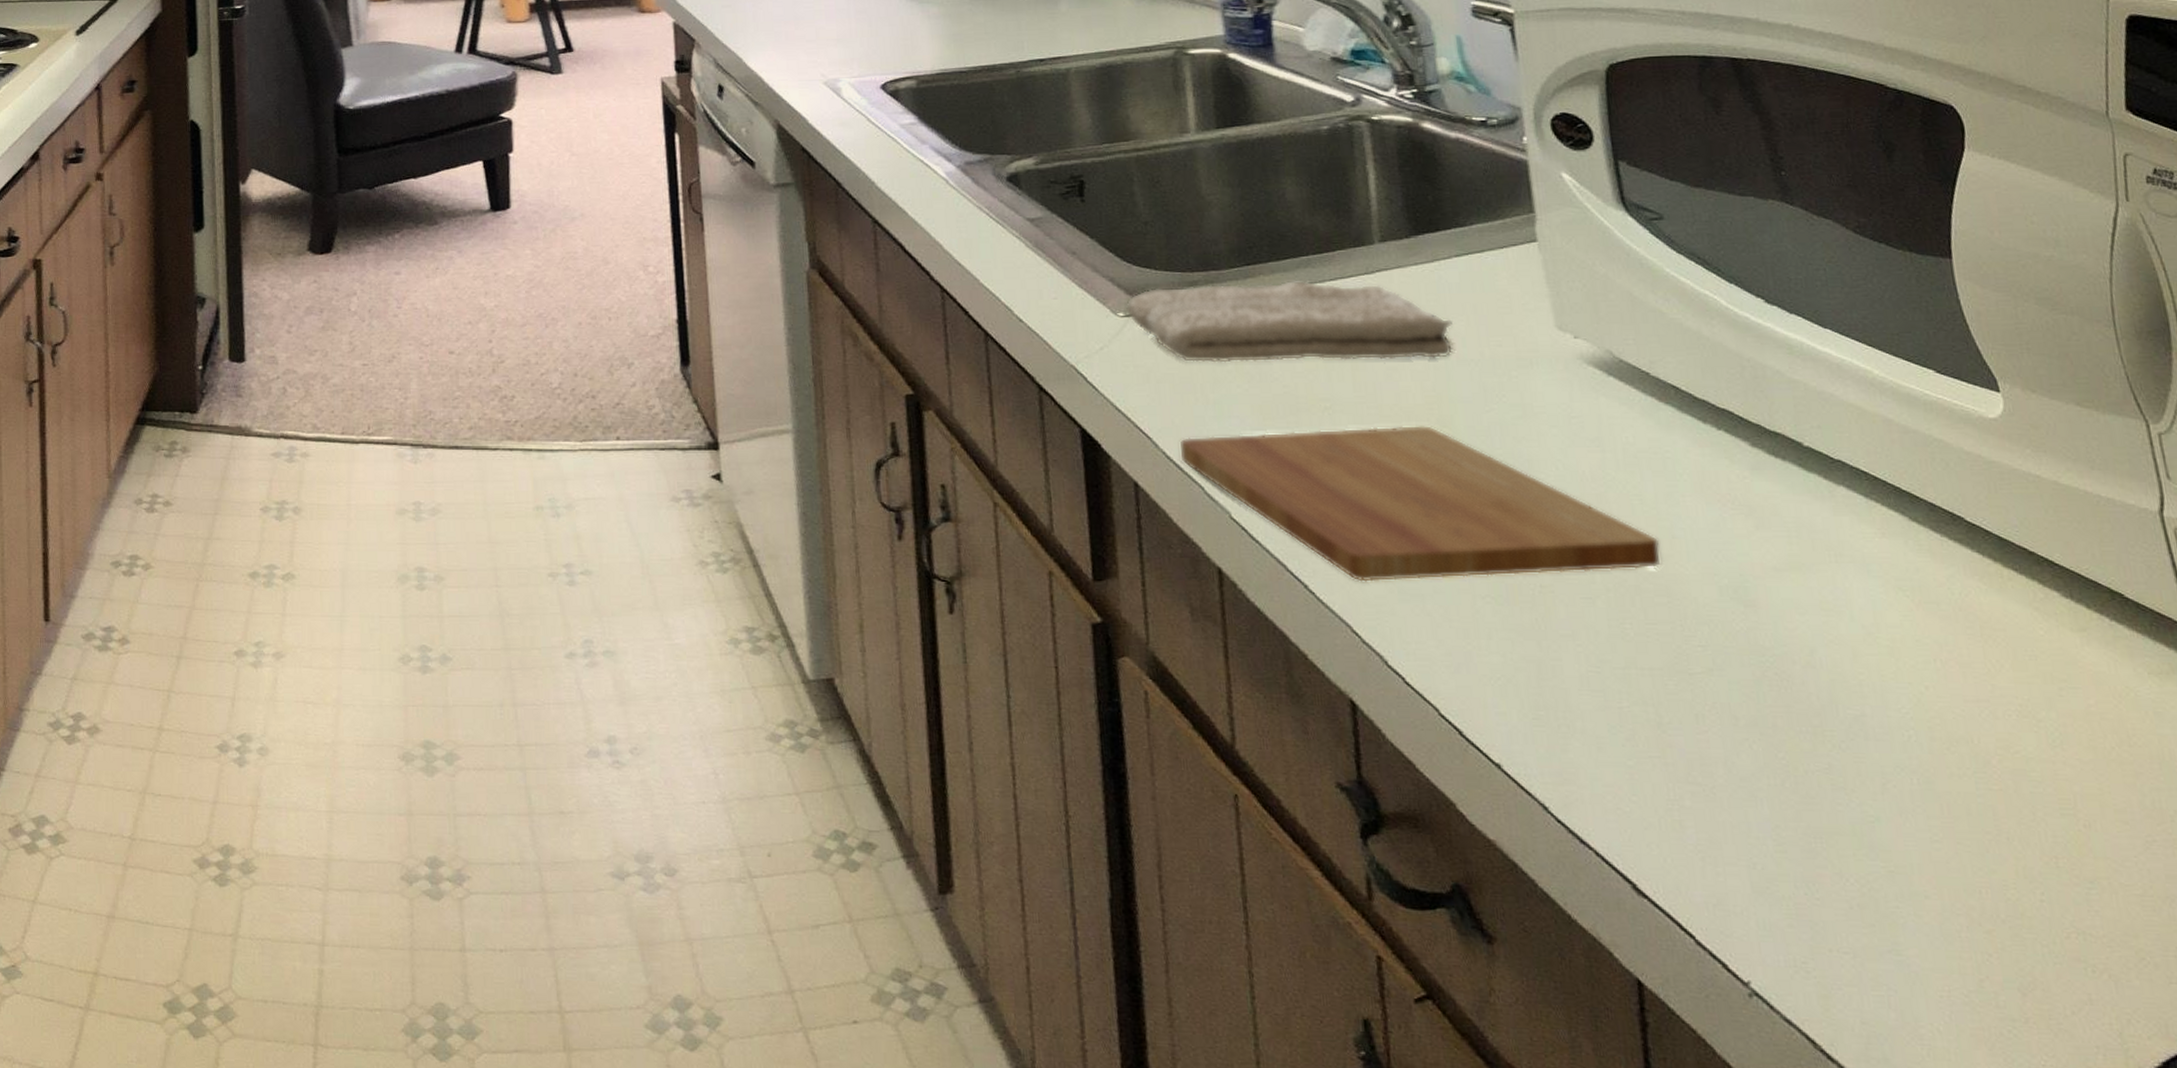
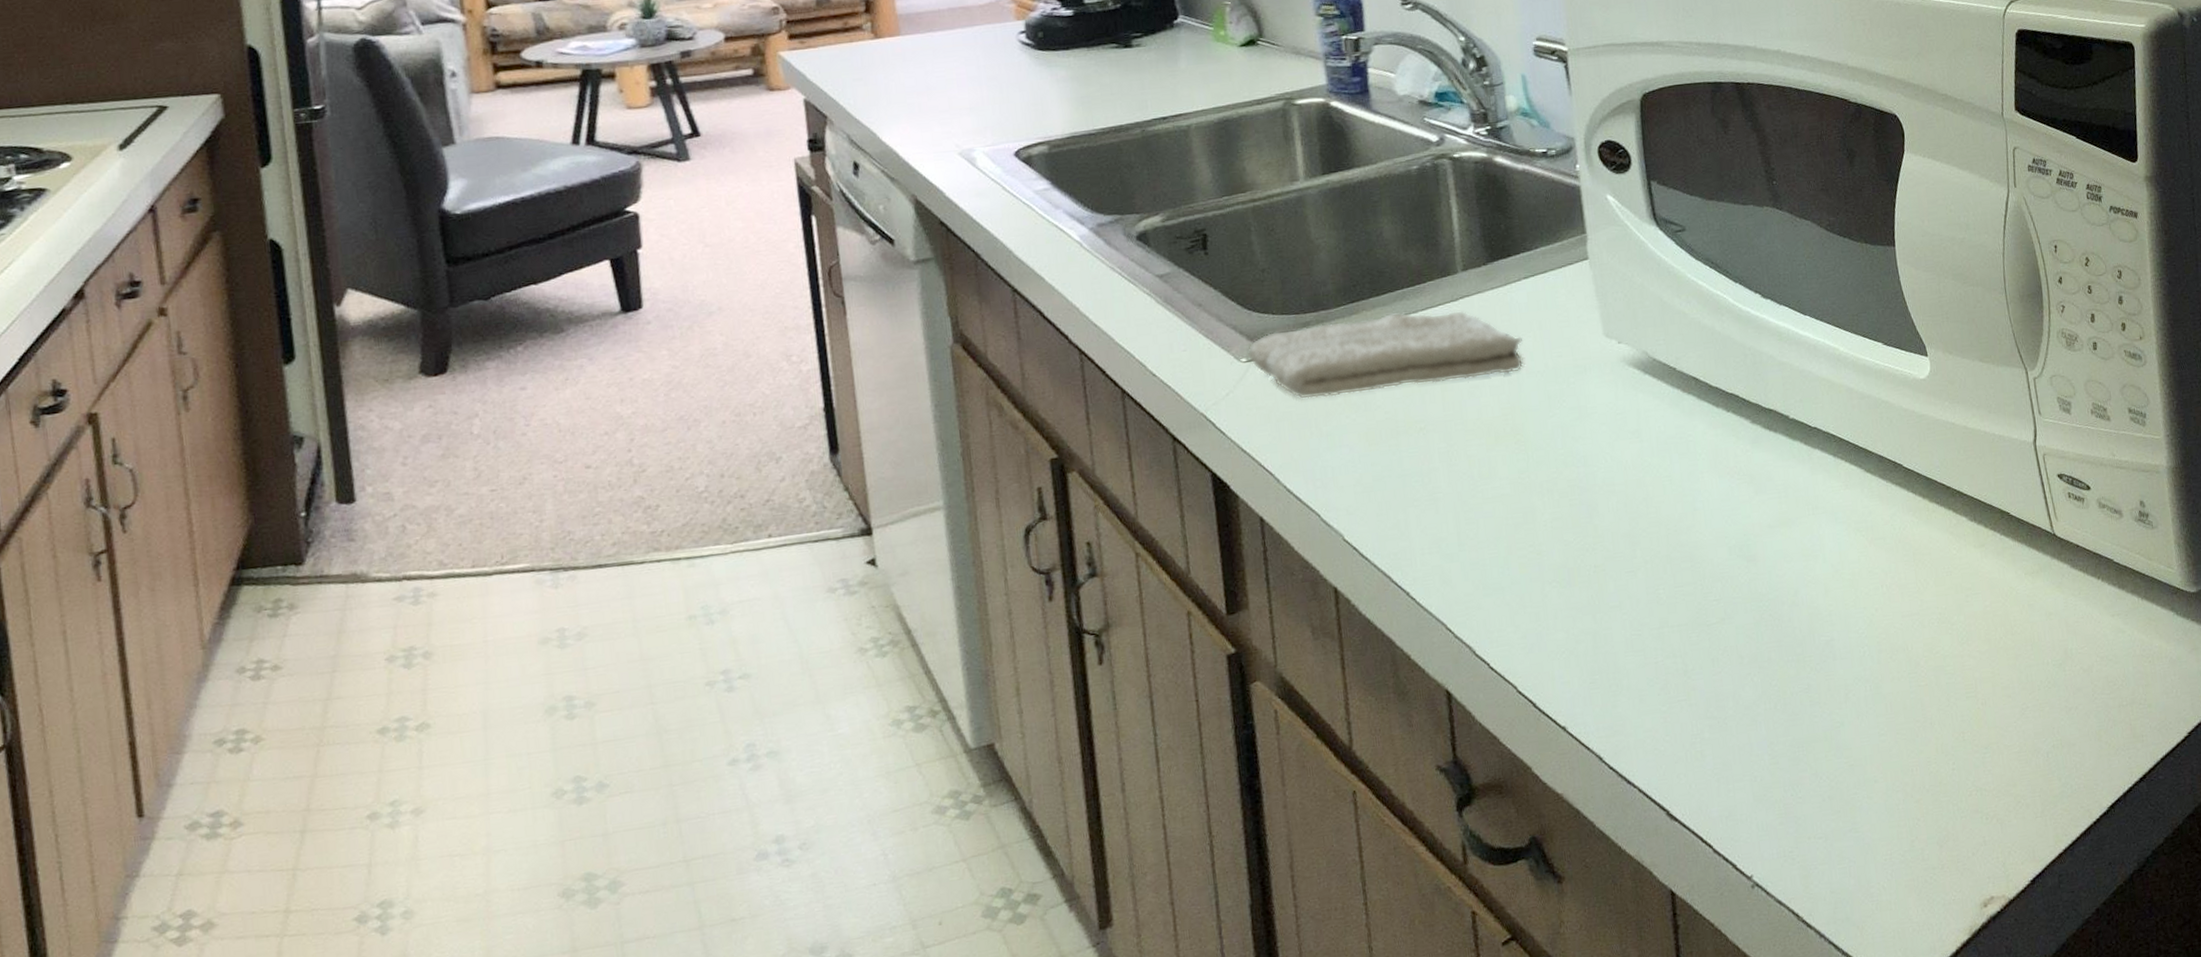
cutting board: present [1179,424,1662,582] -> none [1298,434,1686,583]

